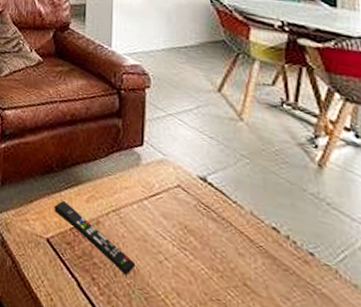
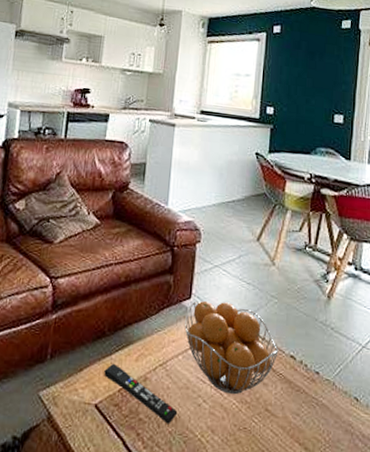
fruit basket: none [138,149,256,260] -> present [184,301,279,395]

